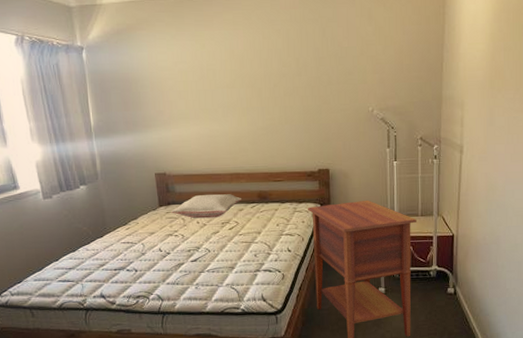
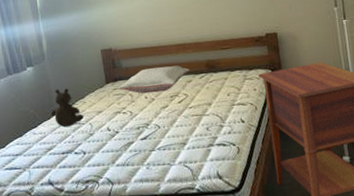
teddy bear: none [103,208,136,246] -> present [50,88,84,128]

